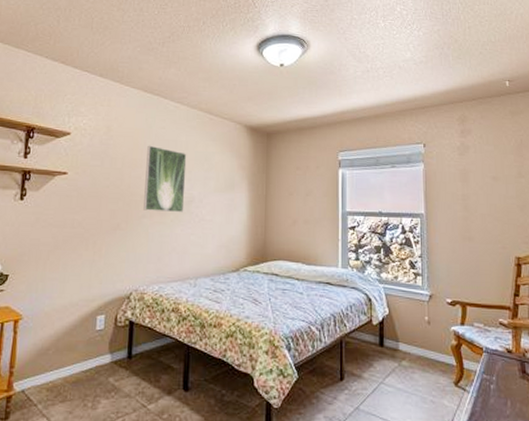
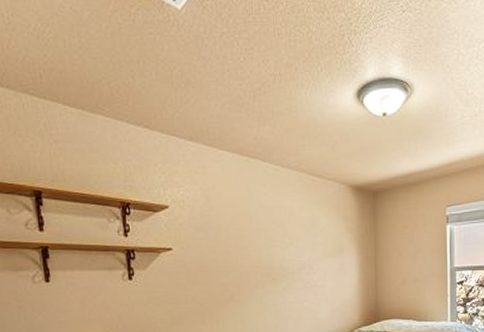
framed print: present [143,145,187,213] -> none [251,213,295,281]

